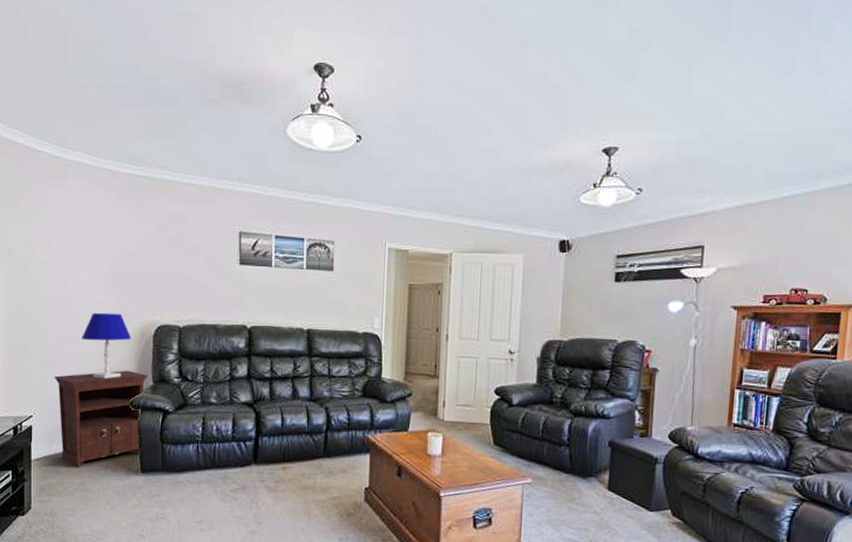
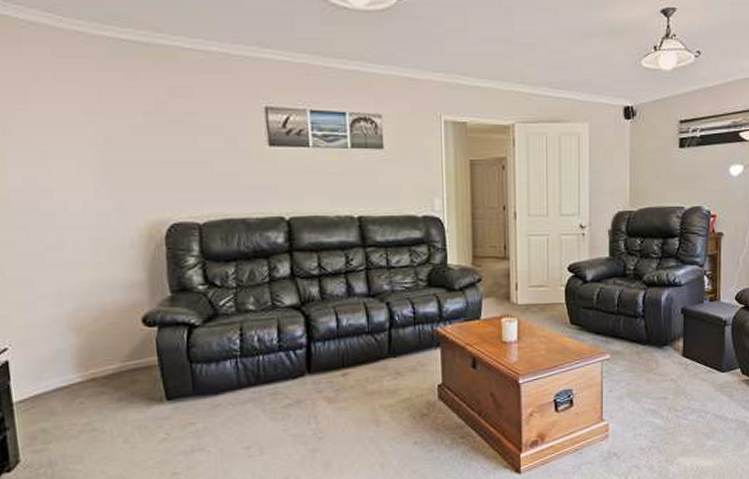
nightstand: present [54,370,148,468] -> none [32,280,164,405]
table lamp: present [82,312,132,379] -> none [67,212,137,294]

